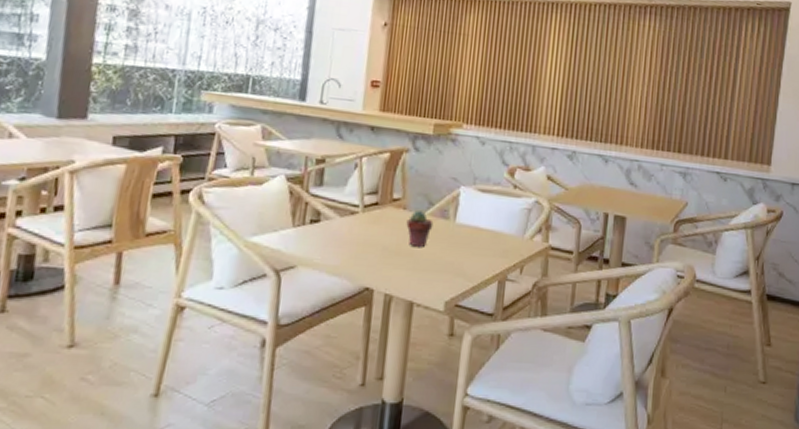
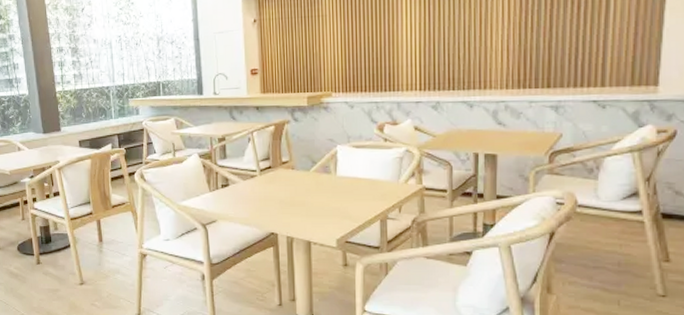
potted succulent: present [406,210,434,248] -> none [296,169,318,199]

